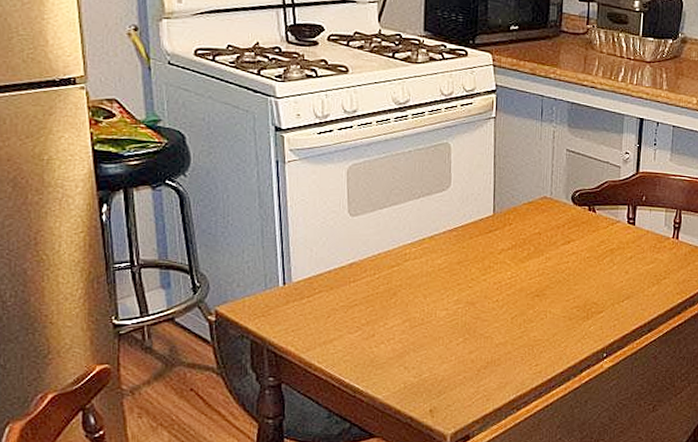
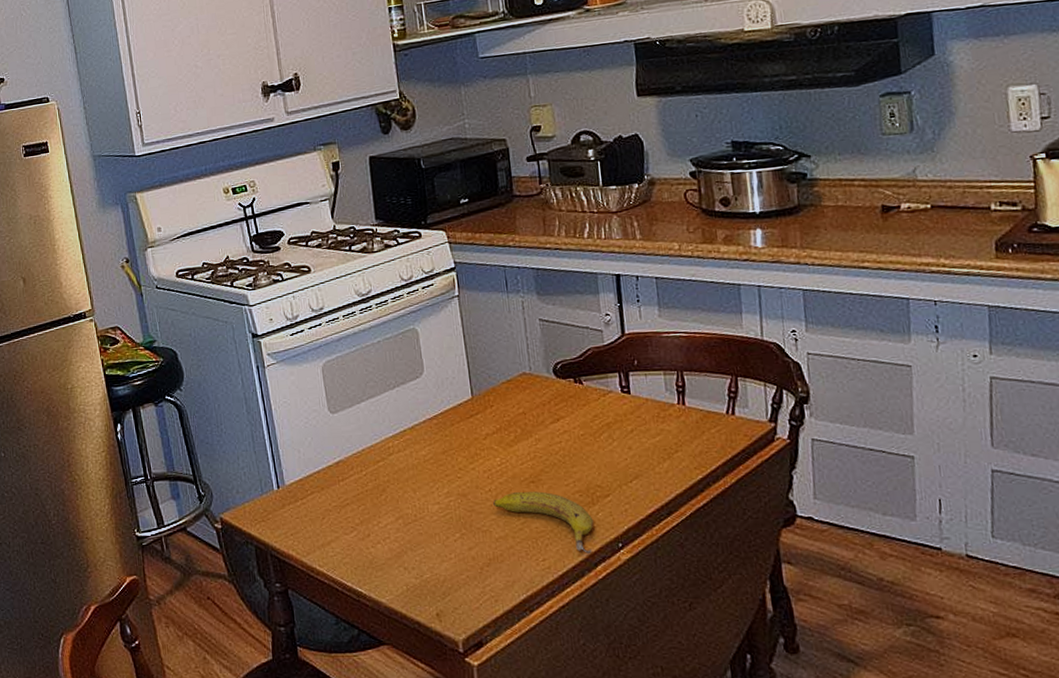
fruit: none [499,303,586,361] -> present [493,491,594,553]

